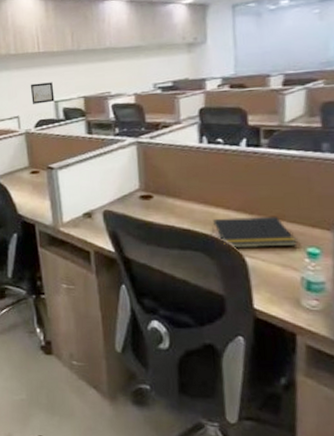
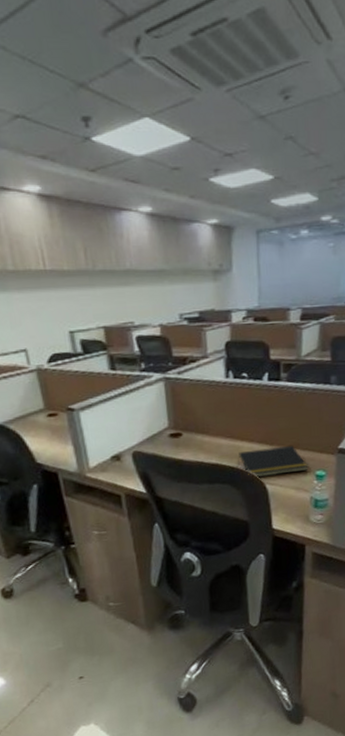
wall art: present [30,82,55,104] -> none [37,308,70,335]

